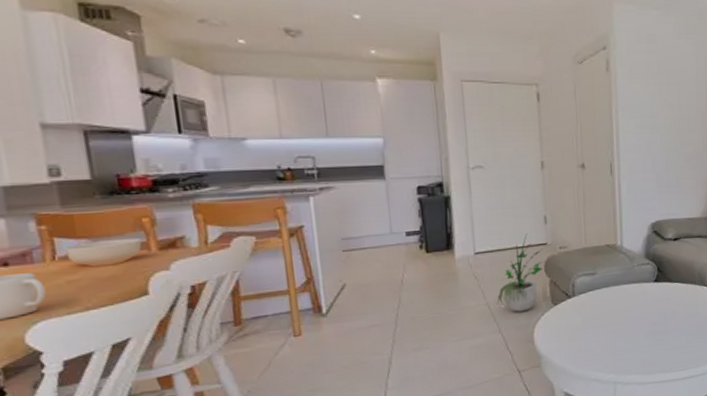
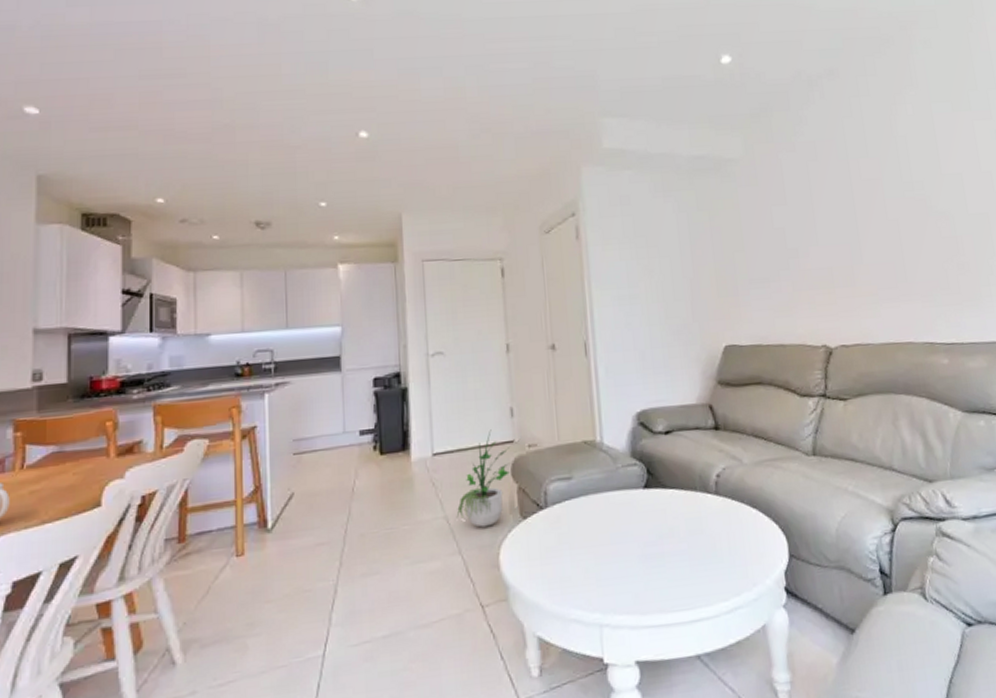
bowl: present [63,237,143,268] -> none [32,443,103,477]

